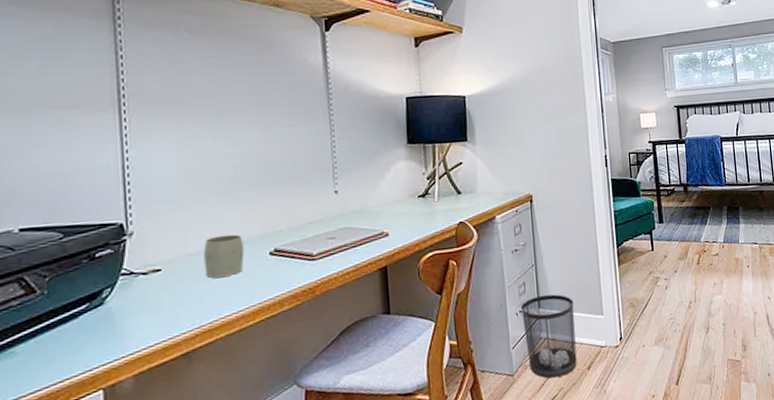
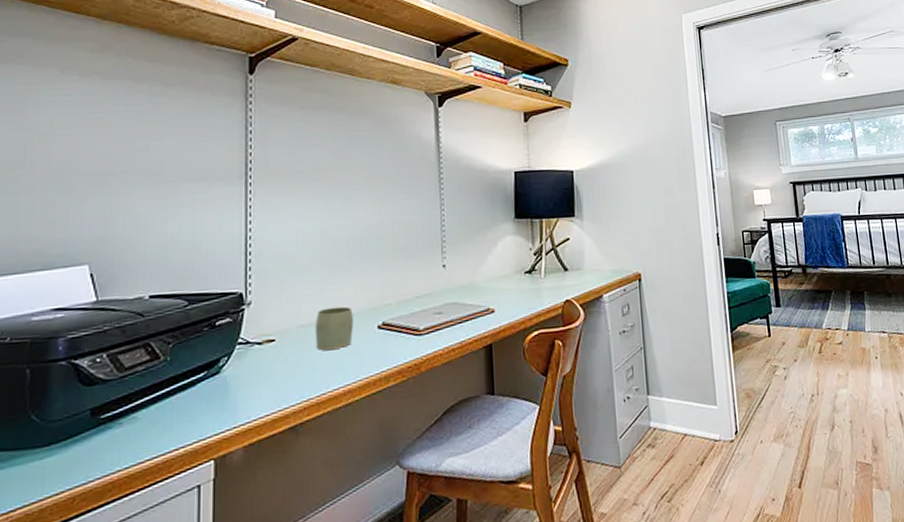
waste bin: present [521,294,577,379] -> none [629,380,689,473]

